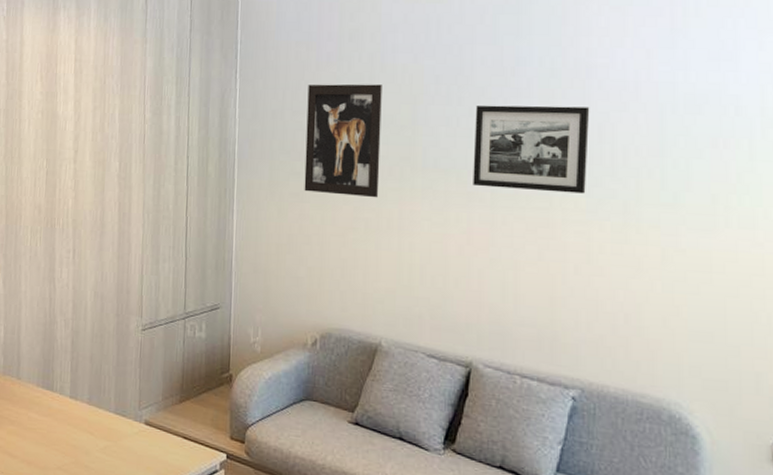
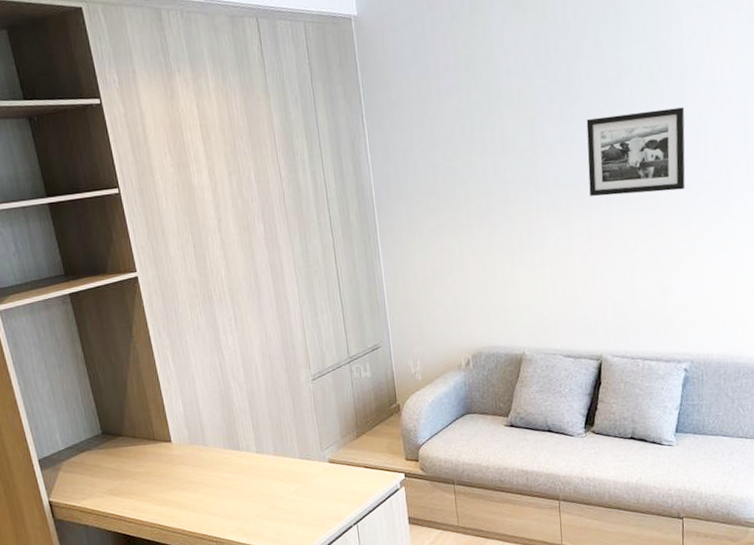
wall art: present [304,84,382,198] -> none [432,111,509,226]

